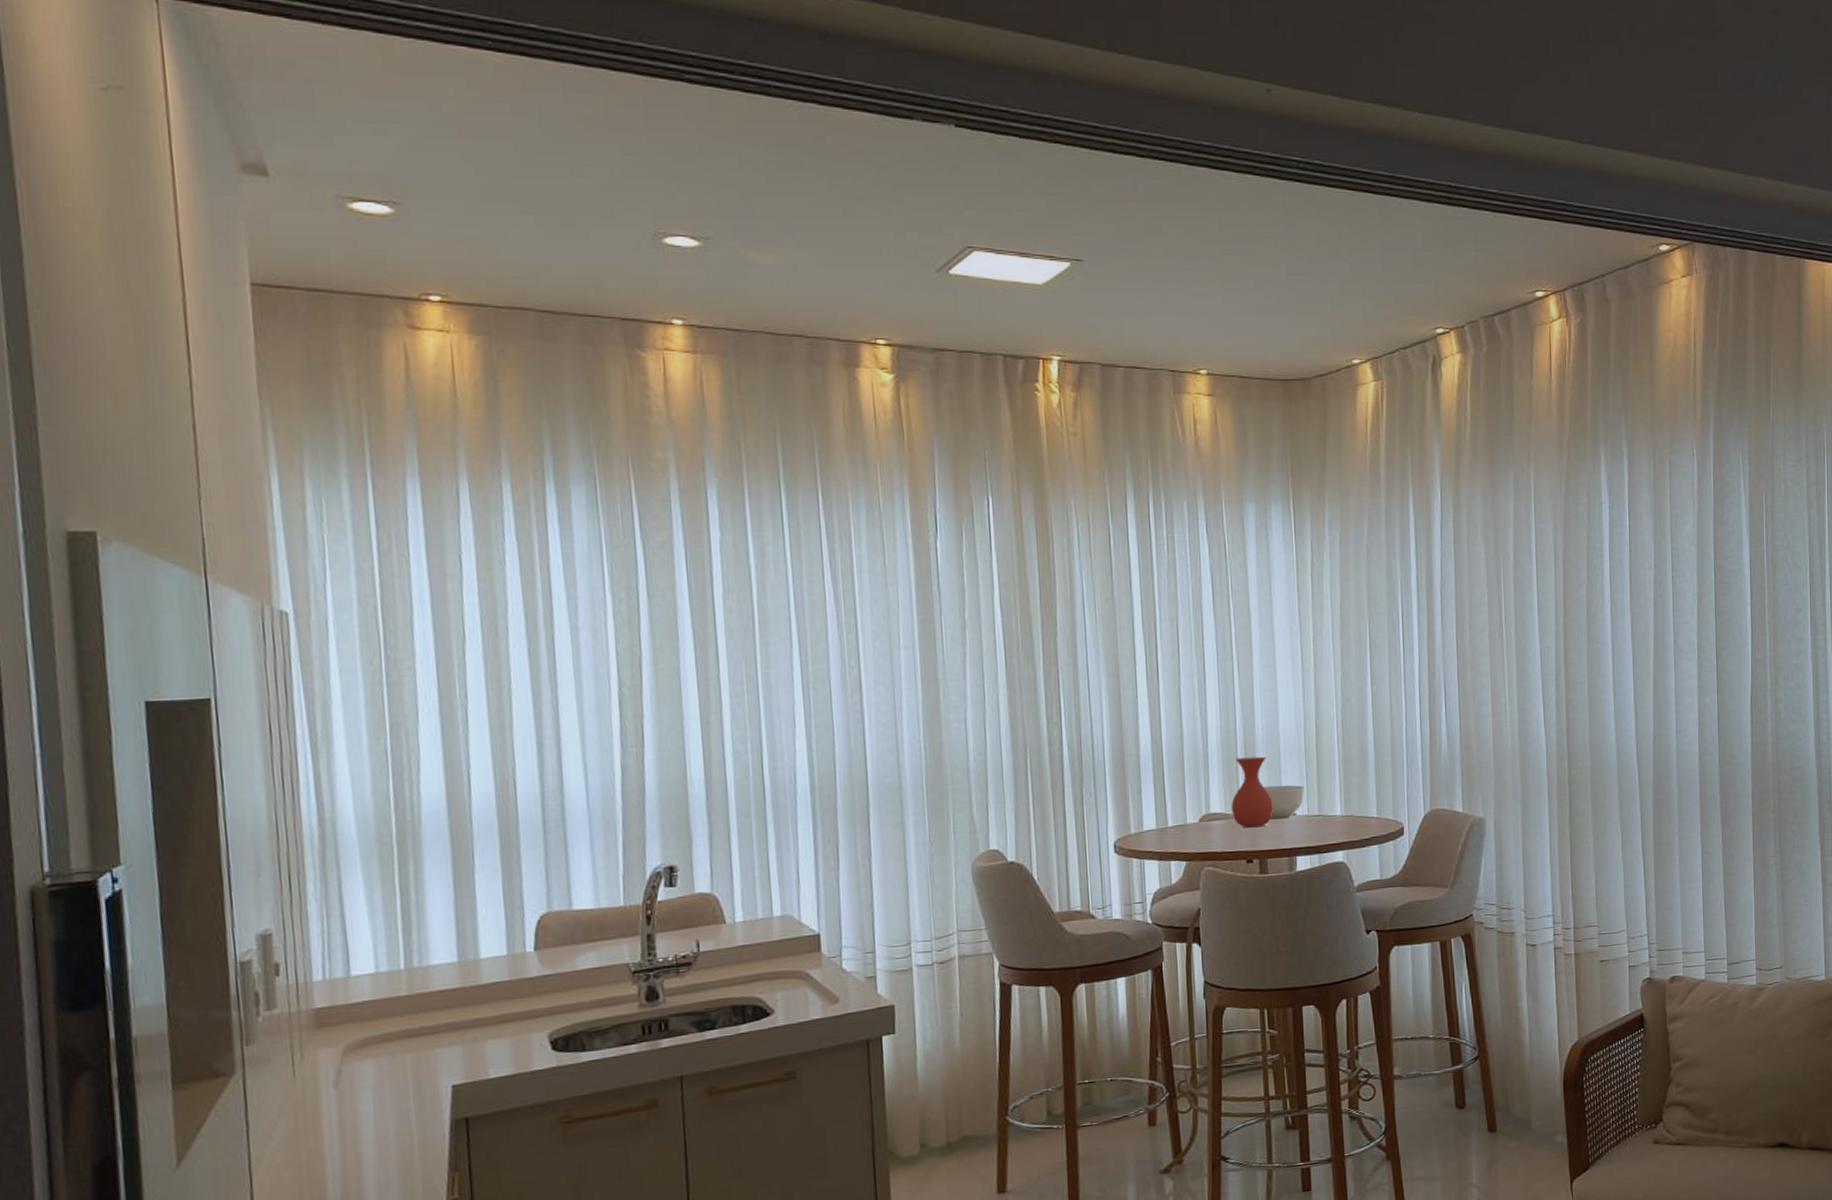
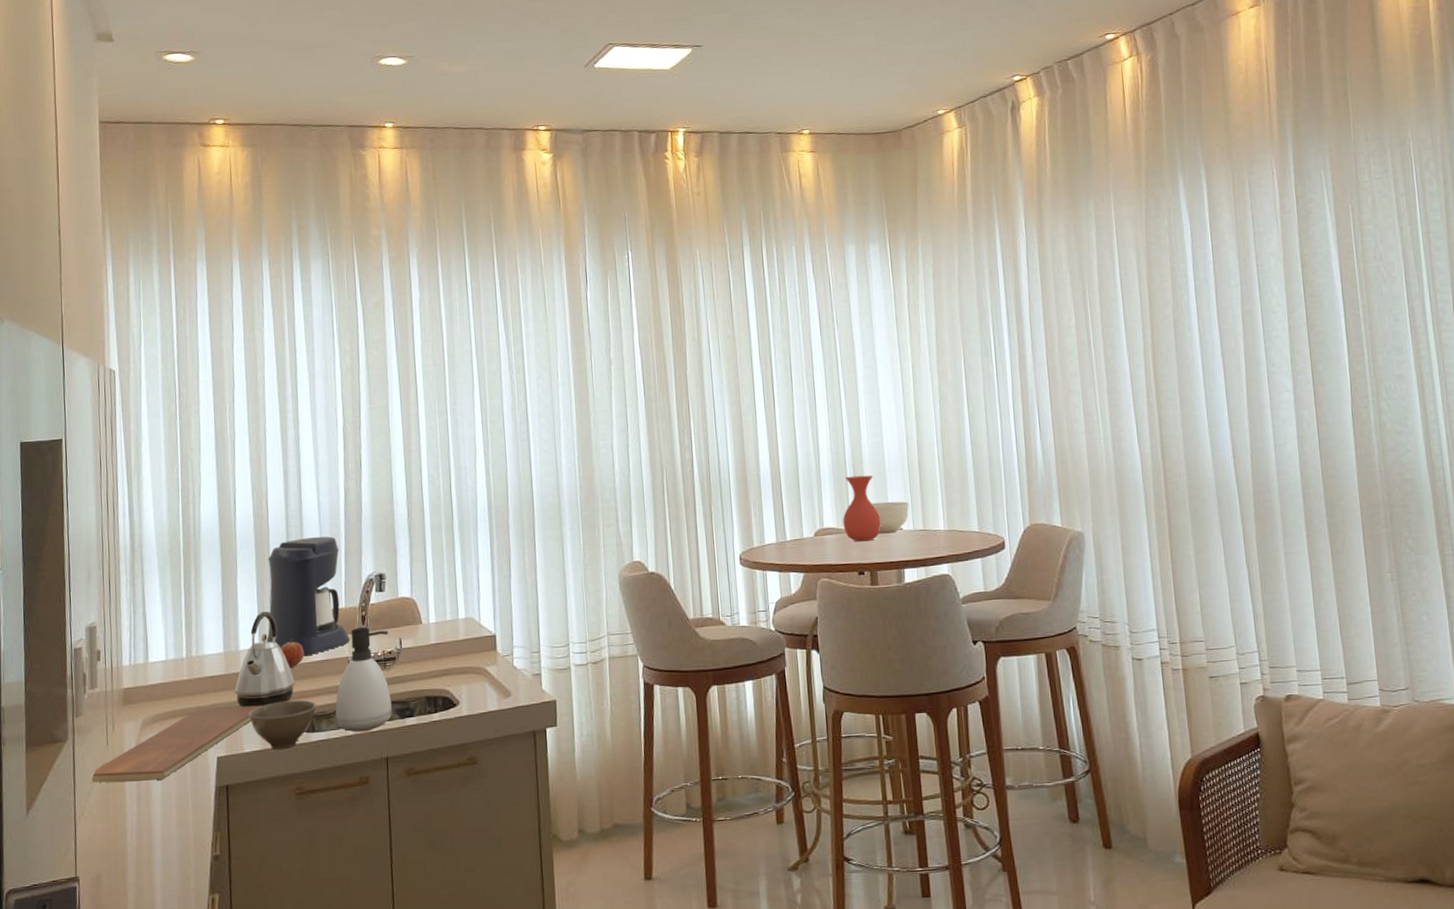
chopping board: none [270,1022,513,1124] -> present [90,705,262,783]
kettle: none [473,912,558,1026] -> present [234,611,295,707]
bowl: none [494,1014,588,1075] -> present [248,700,317,751]
coffee maker: none [517,822,631,964] -> present [266,536,350,657]
fruit: none [536,944,570,977] -> present [280,639,304,667]
soap dispenser: none [612,927,689,1050] -> present [335,626,393,733]

